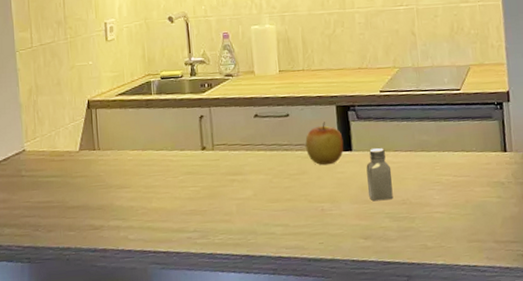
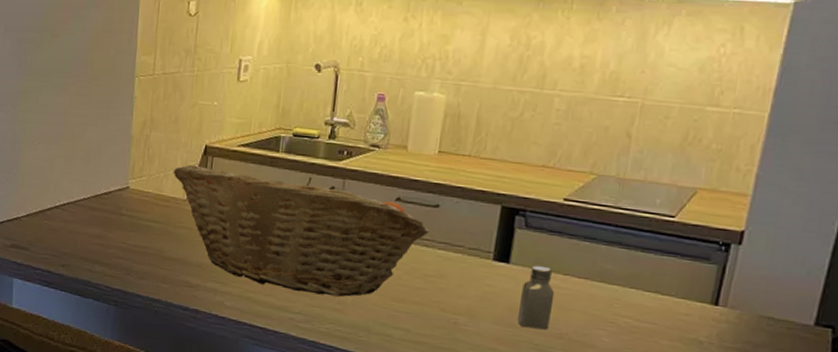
fruit basket: none [63,110,286,213] -> present [173,164,430,297]
apple: present [305,122,344,165] -> none [451,222,502,274]

